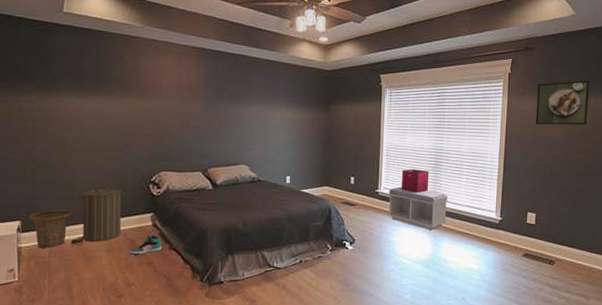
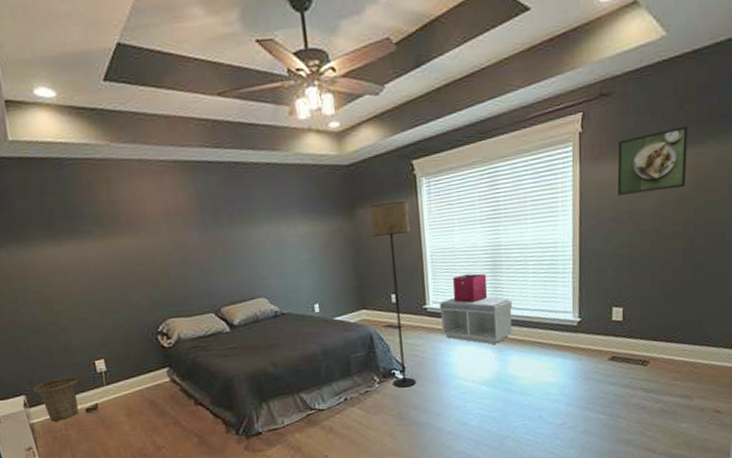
laundry hamper: present [78,184,125,242] -> none [81,342,138,408]
sneaker: present [130,234,162,255] -> none [151,391,186,416]
floor lamp: none [342,103,373,258] -> present [369,201,417,388]

